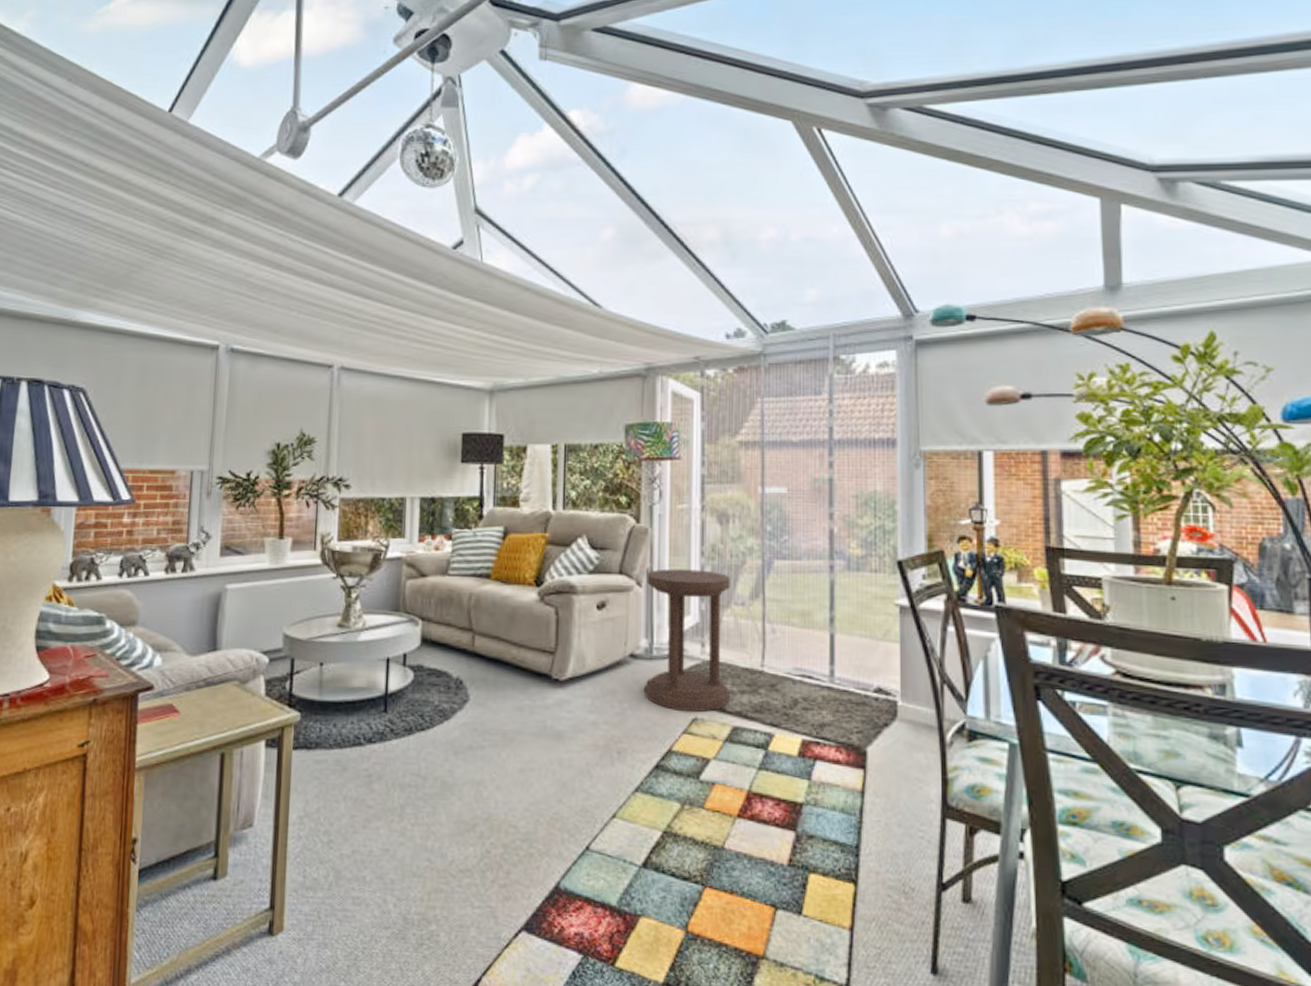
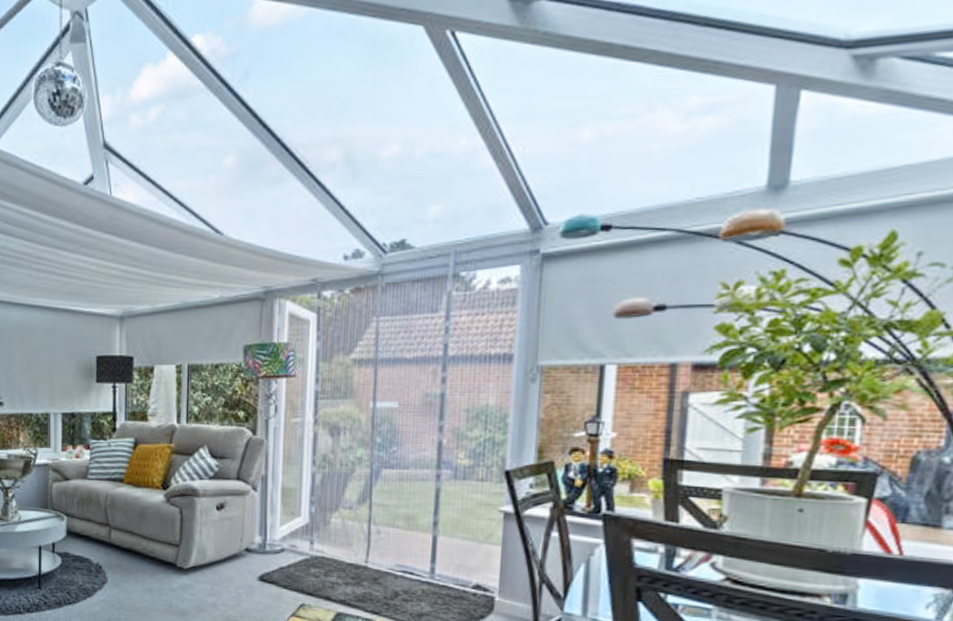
side table: present [645,568,730,713] -> none [258,475,340,599]

